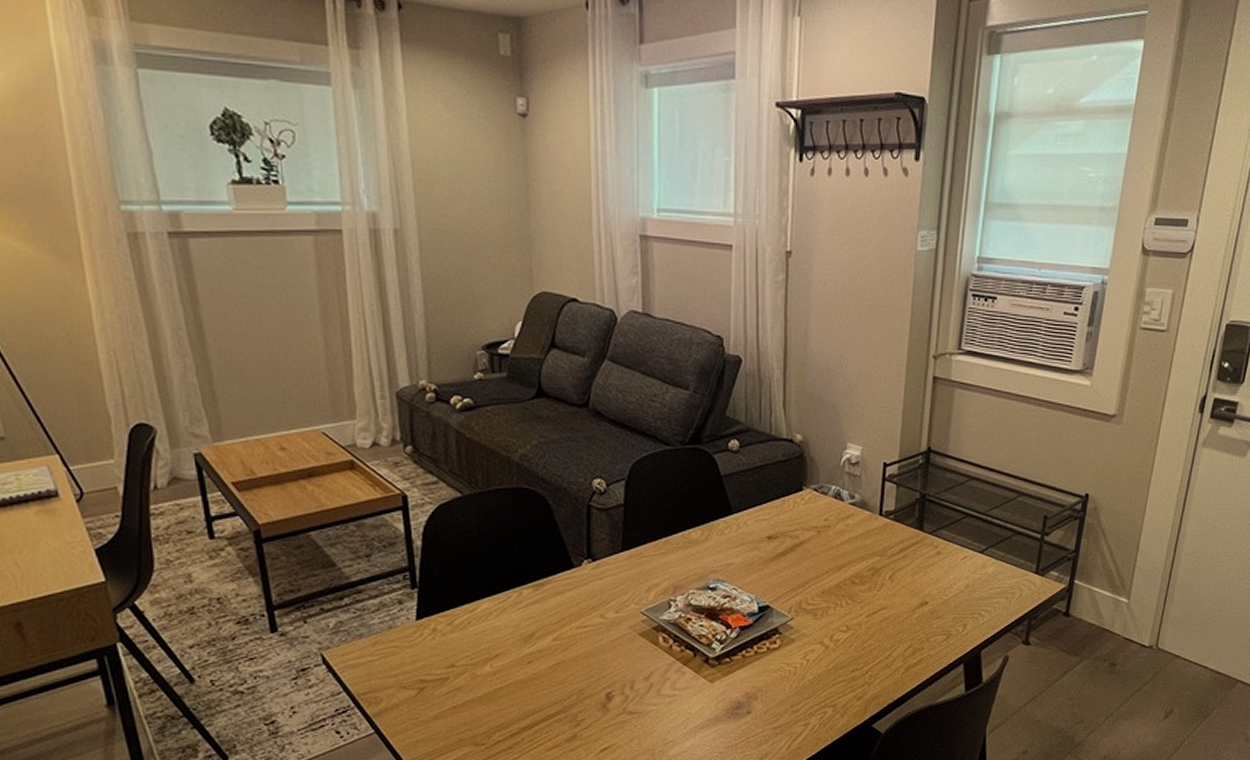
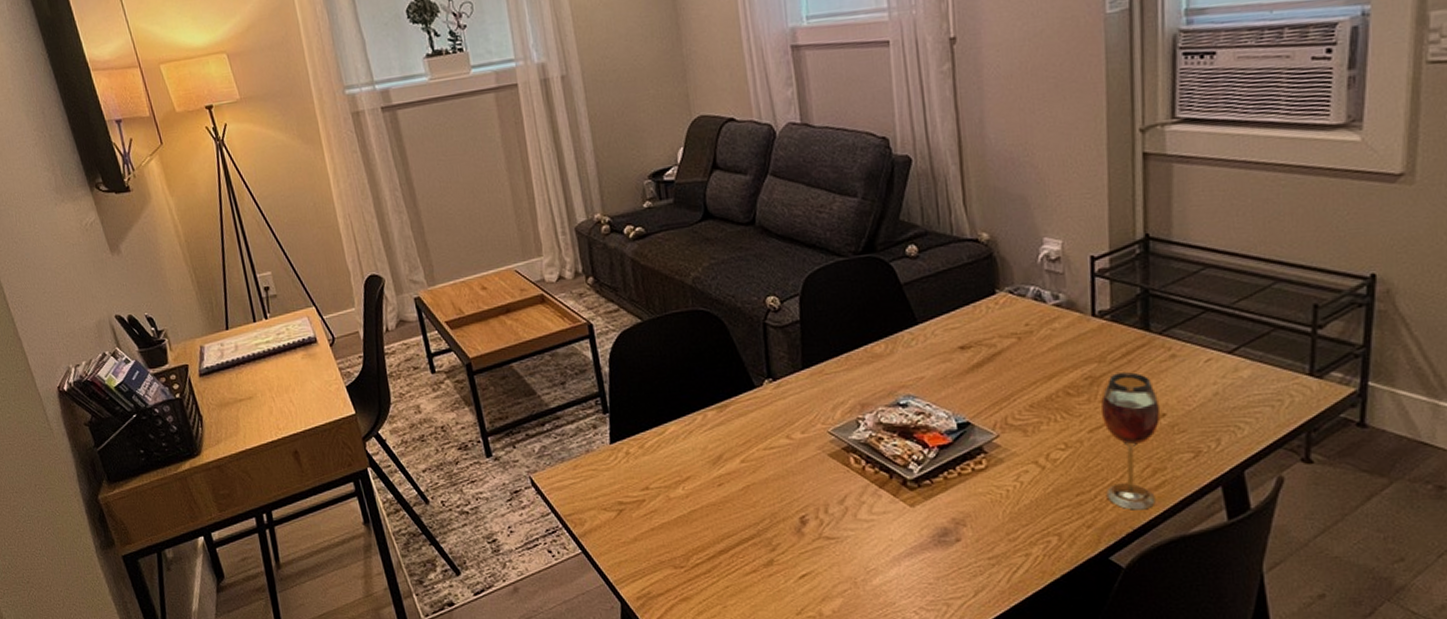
wineglass: none [875,566,925,684] -> present [1100,372,1161,510]

